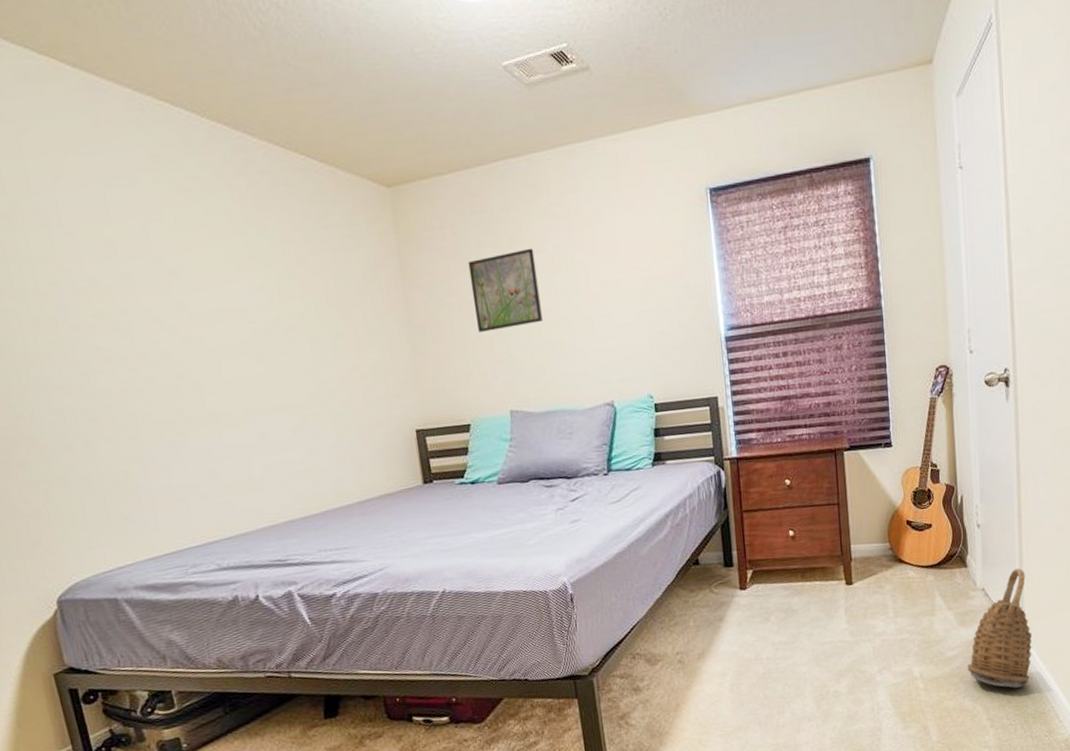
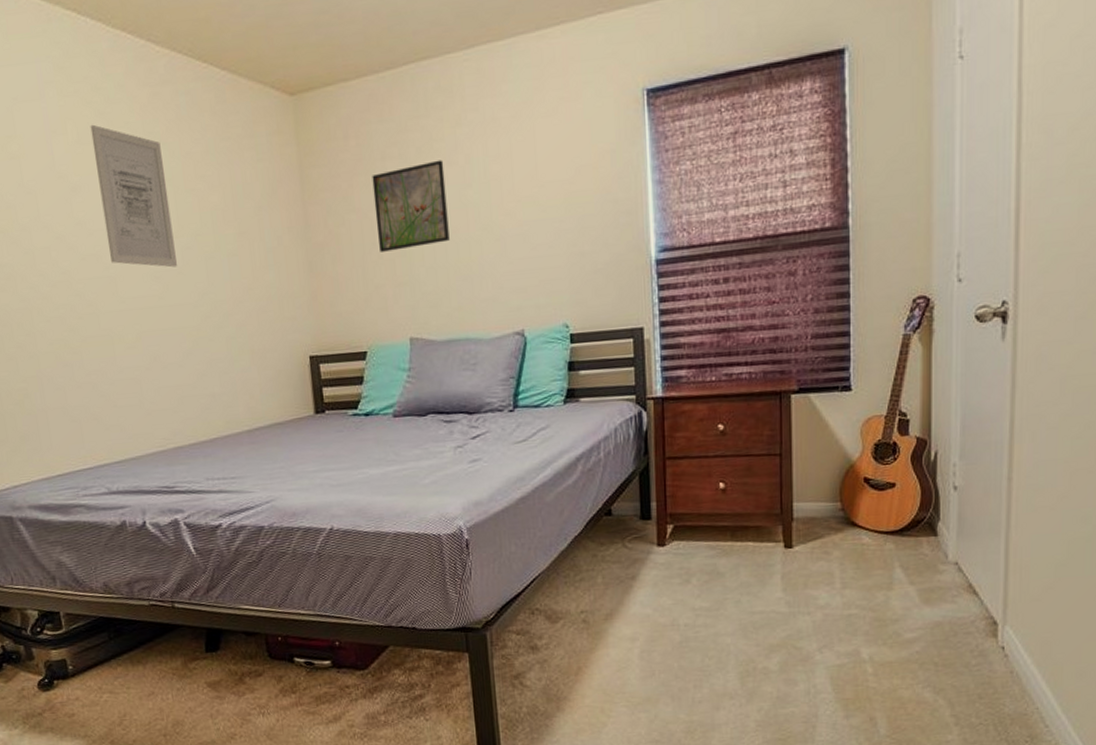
wall art: none [187,211,282,349] -> present [90,124,177,268]
basket: present [967,568,1033,688] -> none [929,541,1017,682]

